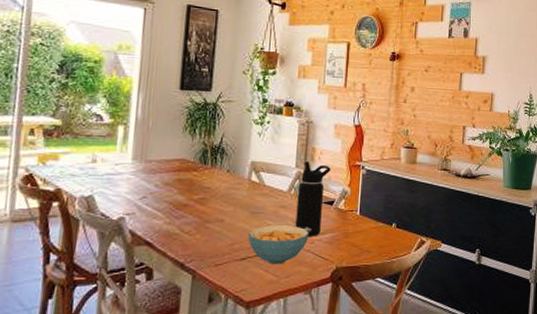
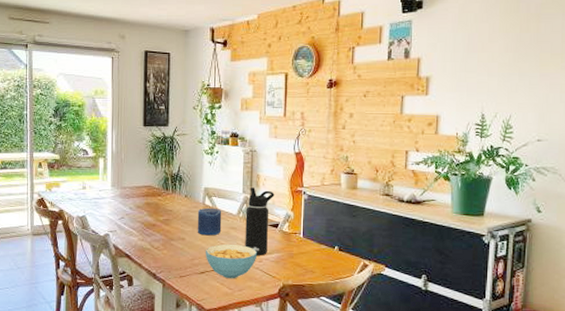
candle: none [239,184,271,216] -> present [197,207,222,236]

